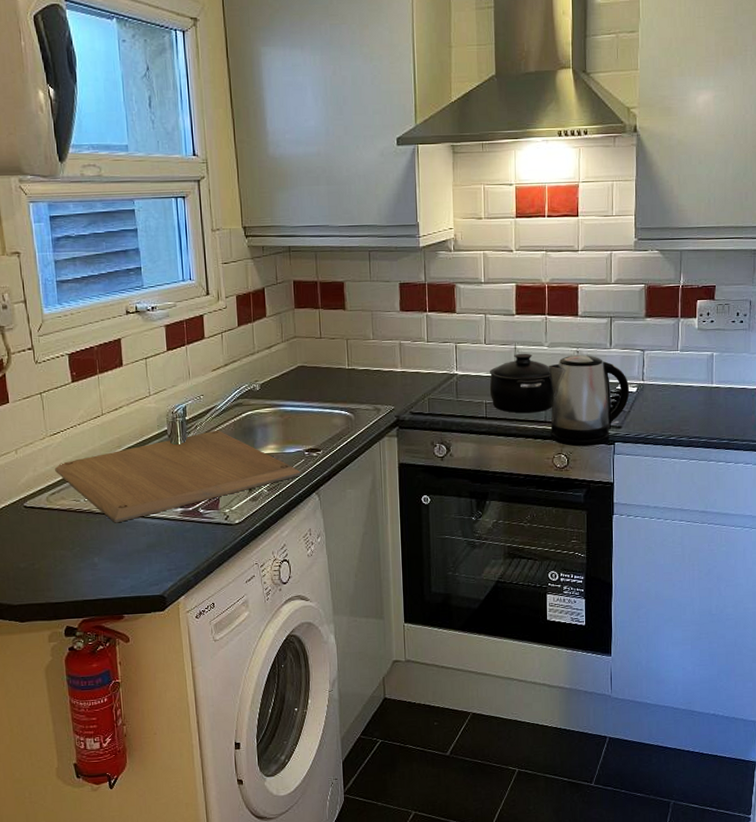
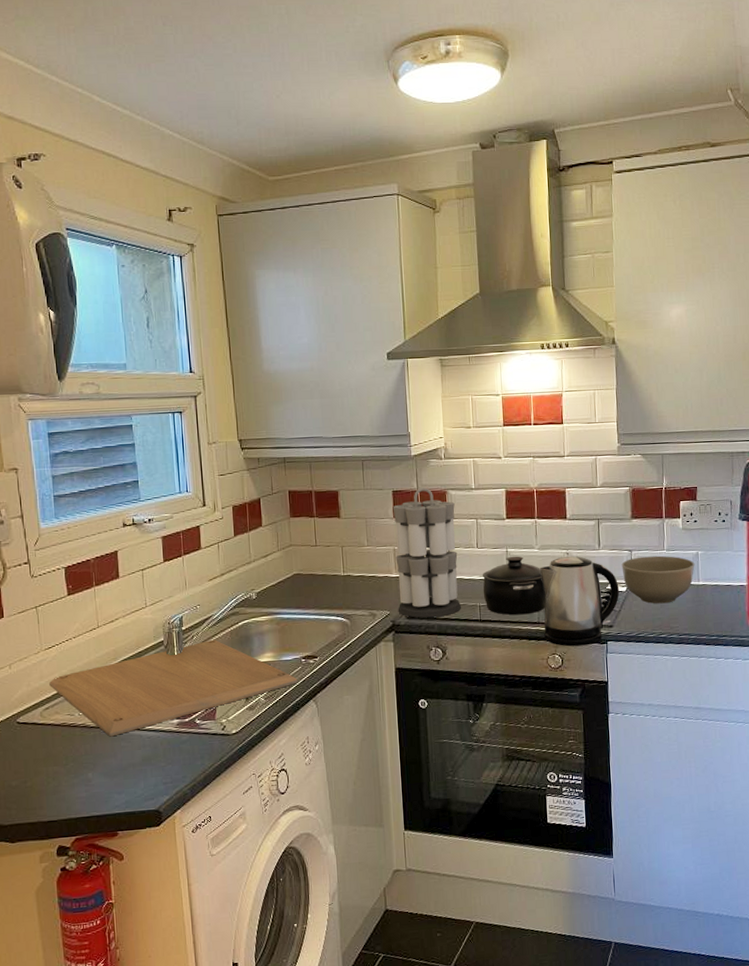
spice rack: none [399,280,467,414] -> present [393,488,461,618]
bowl: none [633,356,709,406] -> present [621,555,695,604]

